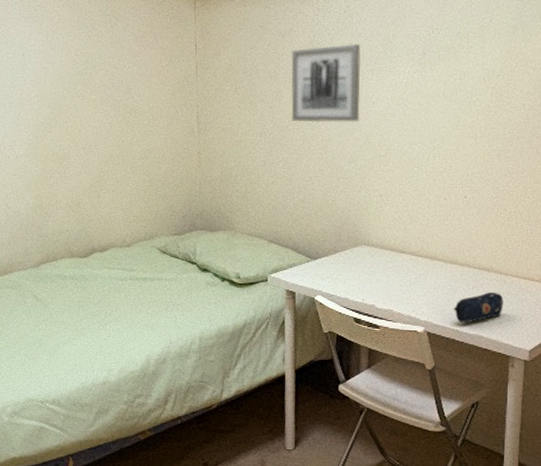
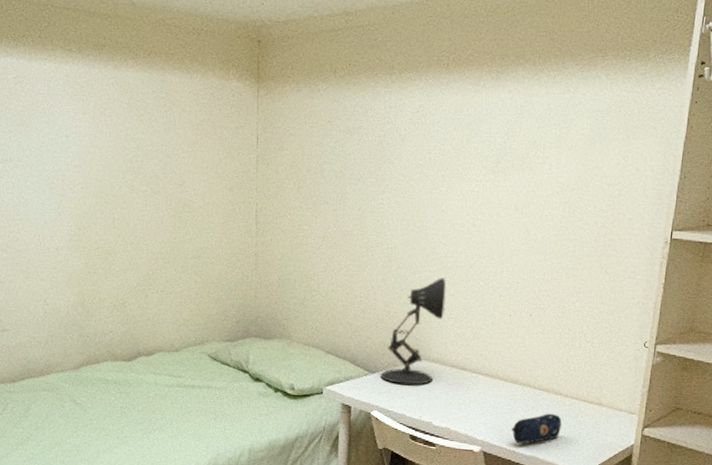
wall art: present [291,43,361,123] -> none [355,146,433,231]
desk lamp: none [322,166,381,269] -> present [381,278,446,385]

